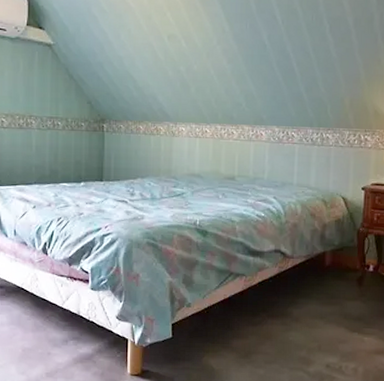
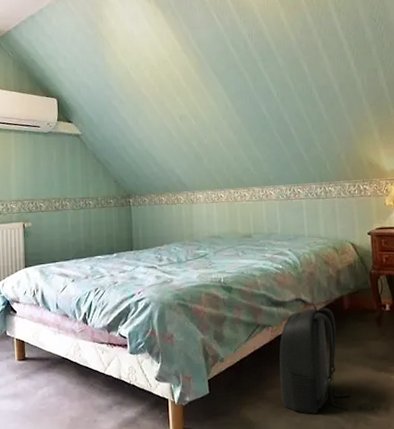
backpack: none [247,259,320,367] -> present [279,306,351,414]

